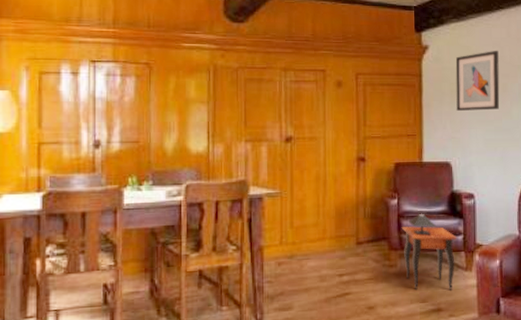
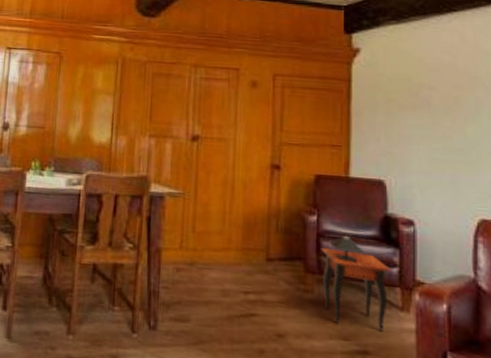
wall art: present [455,50,500,111] -> none [393,57,450,125]

